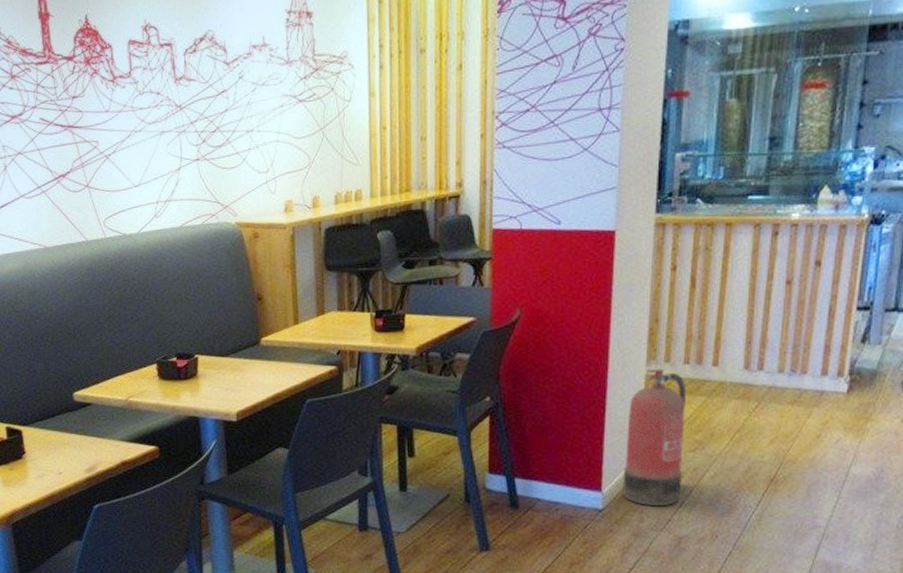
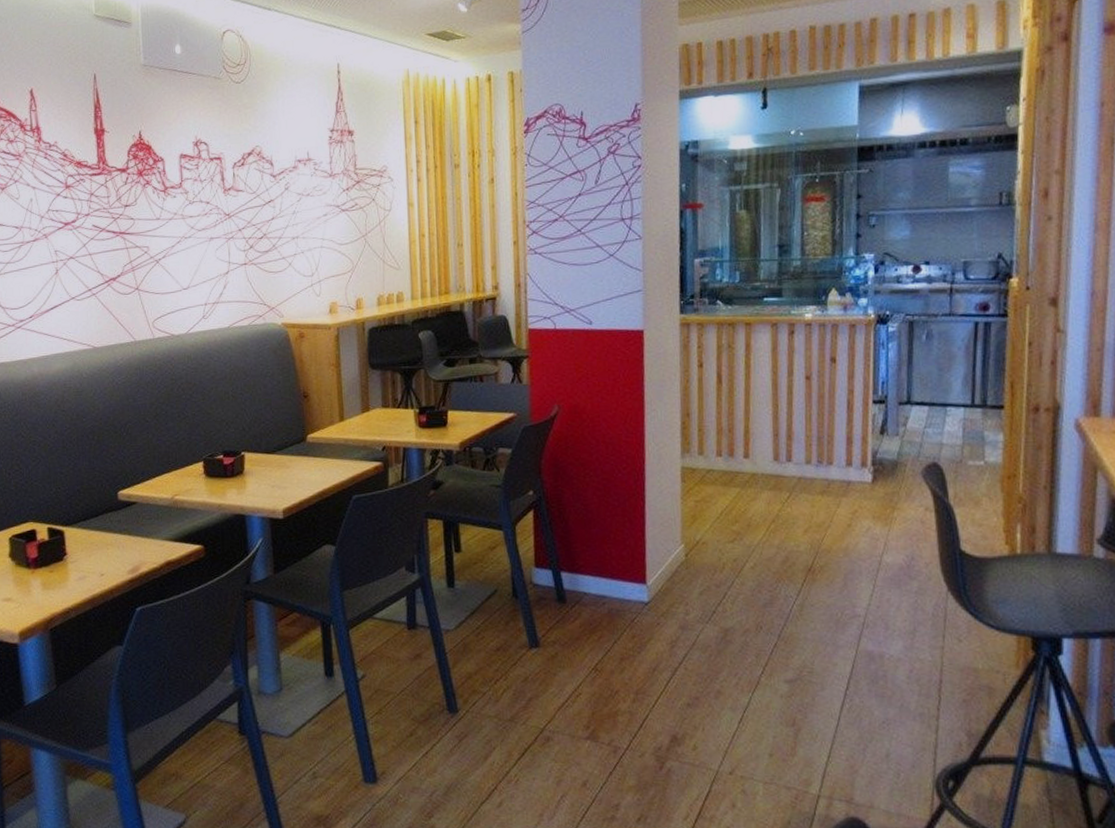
fire extinguisher: present [622,368,687,505] -> none [666,461,724,597]

